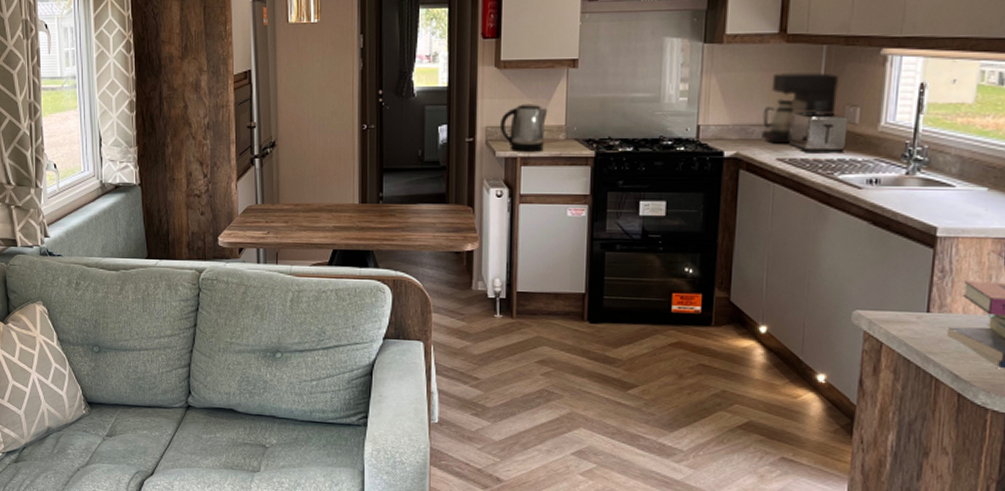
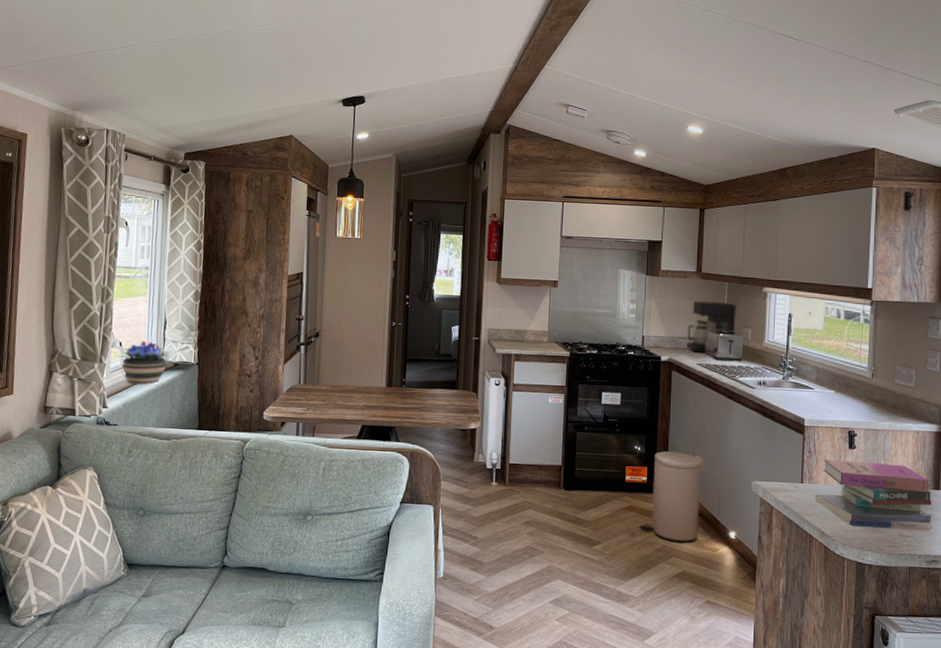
potted flower: none [55,161,111,210] -> present [119,341,172,385]
kettle: present [499,104,548,153] -> none [499,312,536,352]
pedal bin: none [690,274,783,388] -> present [639,451,704,543]

